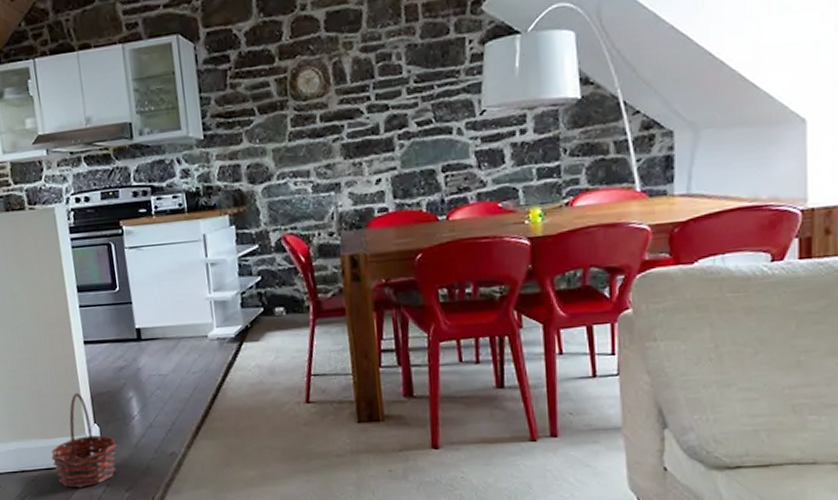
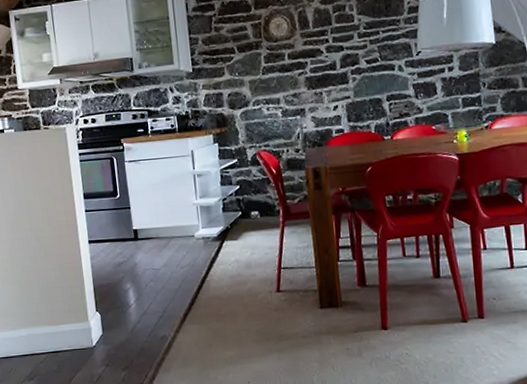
basket: present [51,392,117,488] -> none [58,285,115,368]

